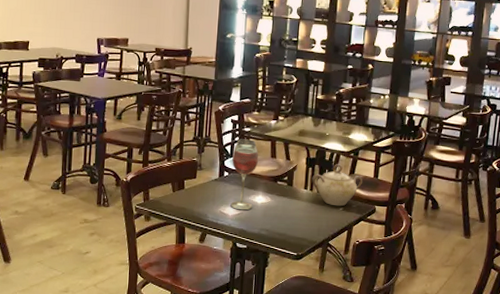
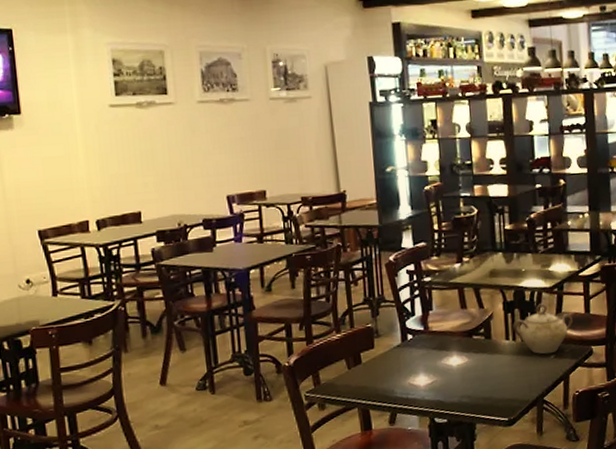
wineglass: present [230,139,259,211] -> none [414,290,448,378]

